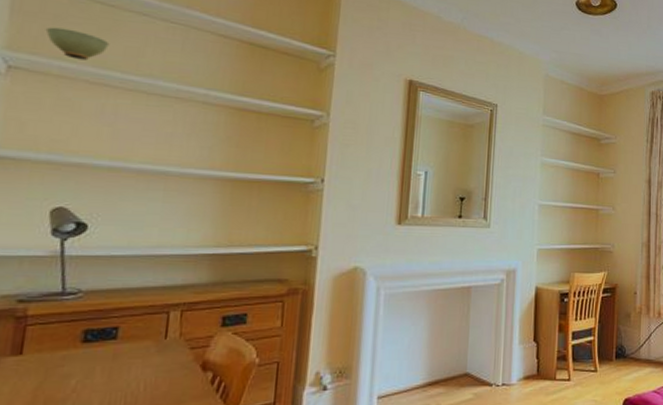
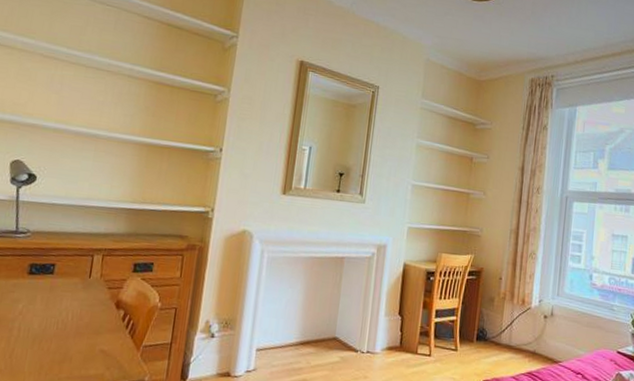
bowl: present [45,27,110,61] -> none [13,8,60,37]

